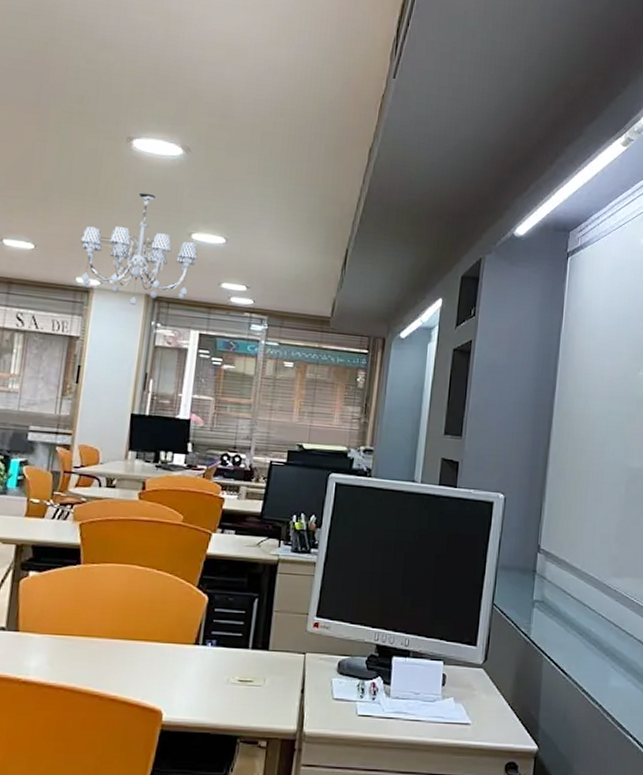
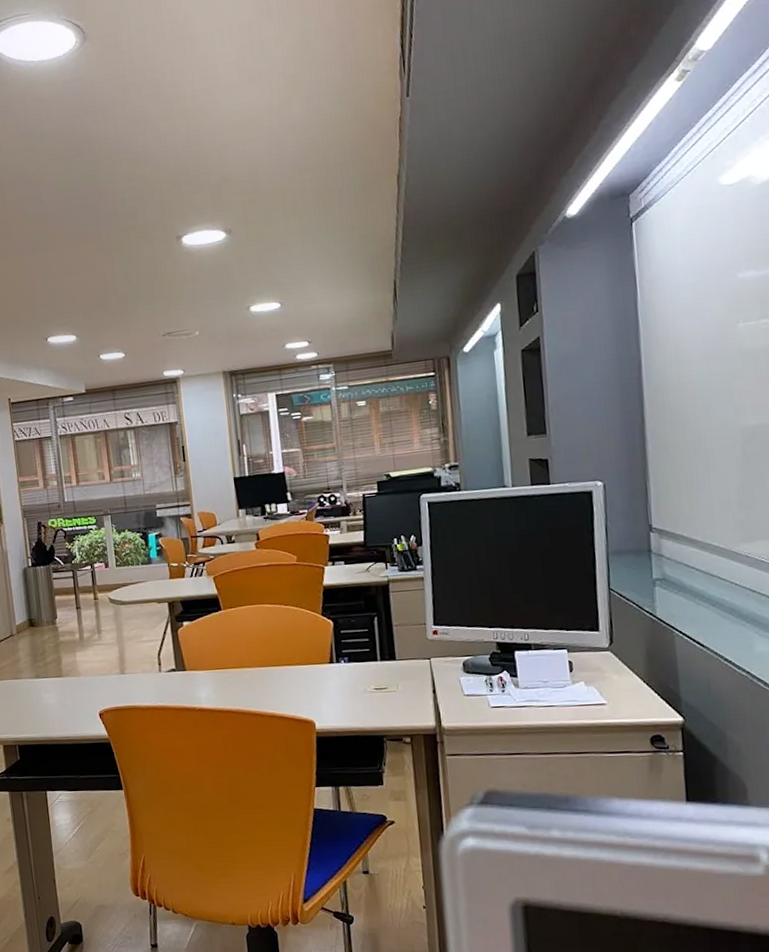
chandelier: present [80,192,198,306] -> none [159,281,259,385]

